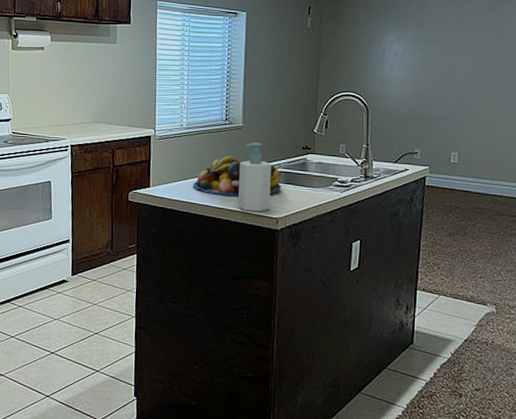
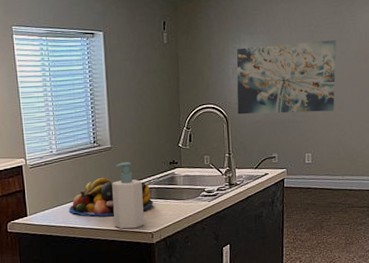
wall art: none [379,37,493,110] -> present [236,40,337,115]

